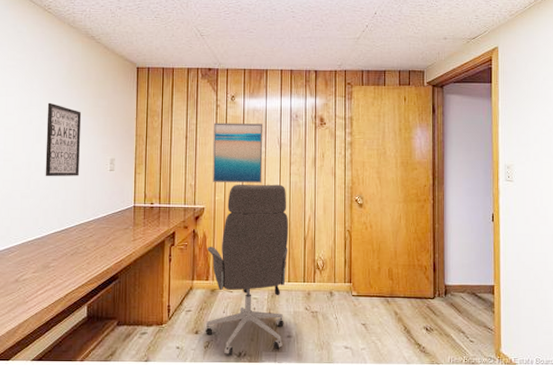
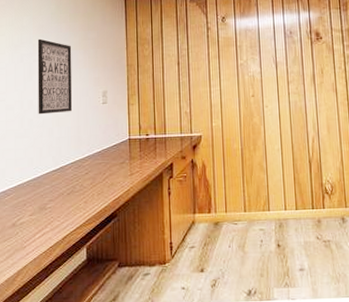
office chair: present [205,184,289,356] -> none [207,105,295,294]
wall art: present [213,123,263,183] -> none [206,43,260,108]

